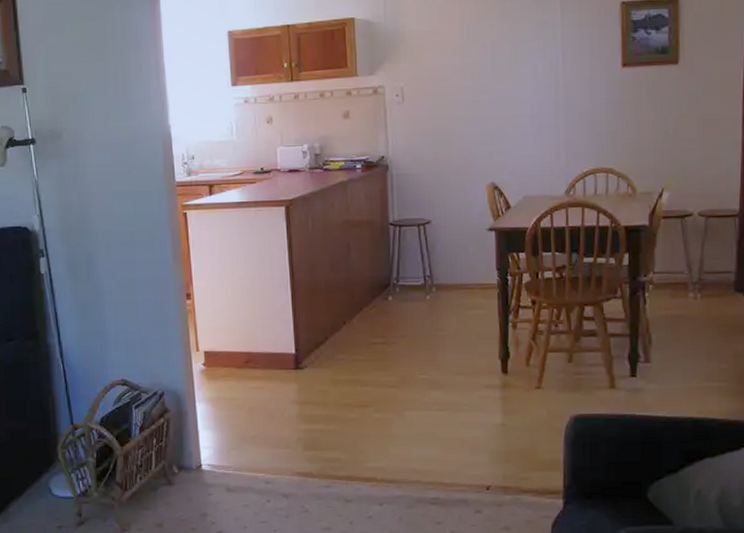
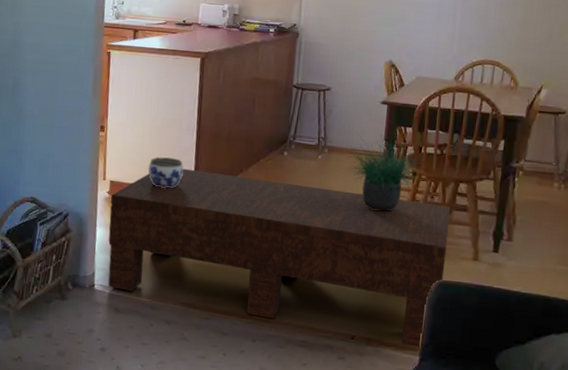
coffee table: none [207,328,580,490] -> present [108,168,451,347]
jar: none [243,318,283,352] -> present [148,157,184,189]
potted plant: none [457,257,543,348] -> present [347,129,424,212]

